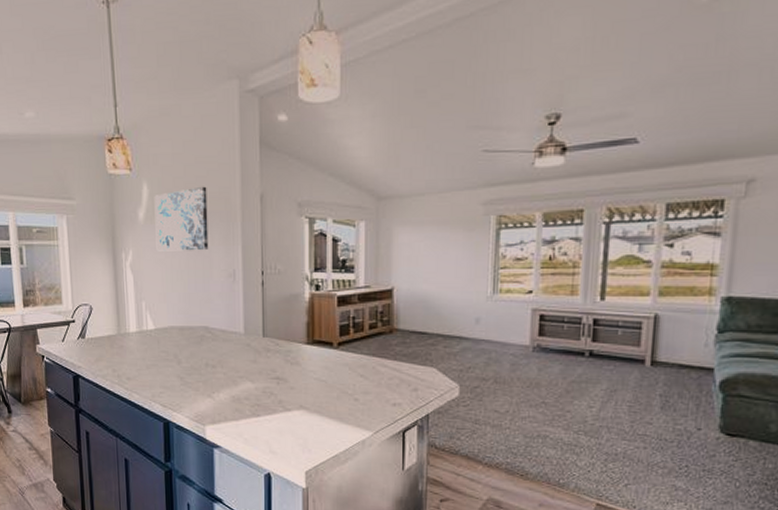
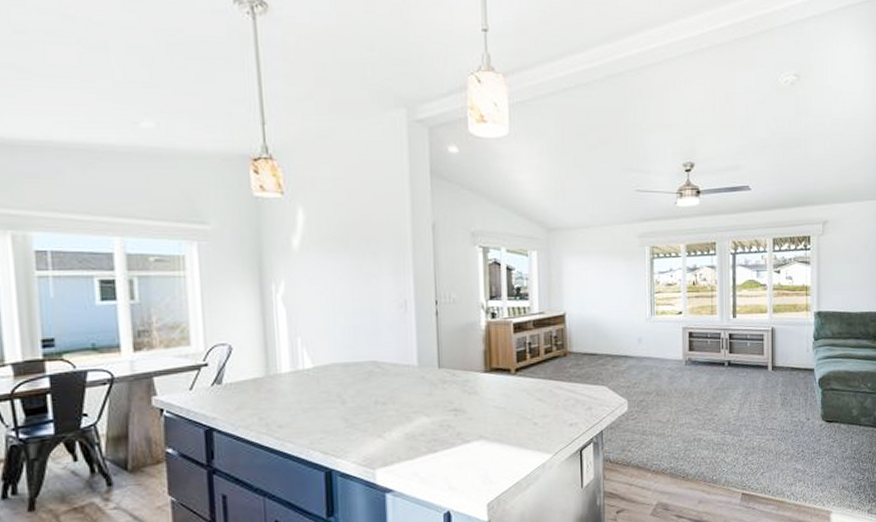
wall art: present [154,186,209,251] -> none [311,213,377,282]

